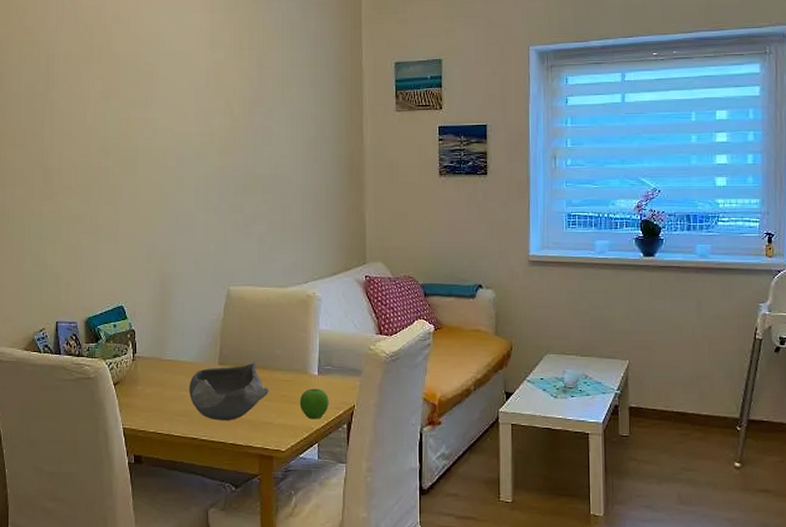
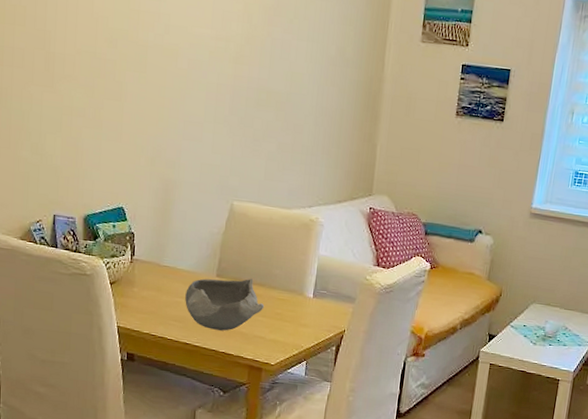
fruit: present [299,388,329,419] -> none [292,309,321,339]

